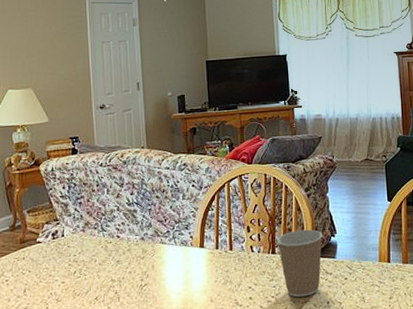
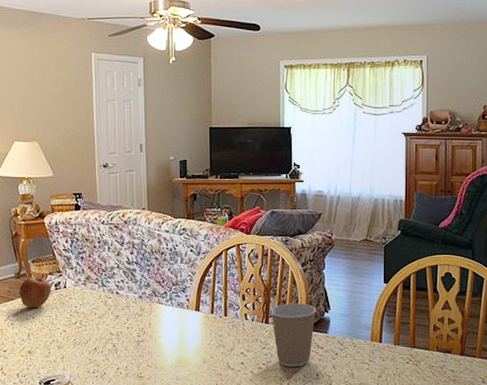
apple: none [14,224,49,262] -> present [19,274,52,308]

